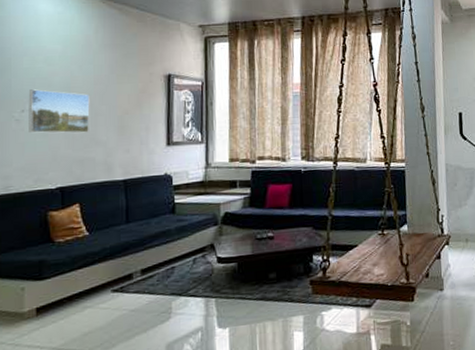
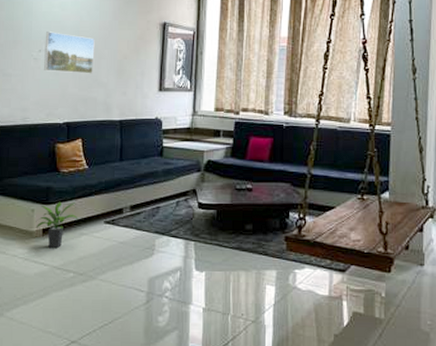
potted plant: none [27,274,80,329] -> present [35,201,78,249]

